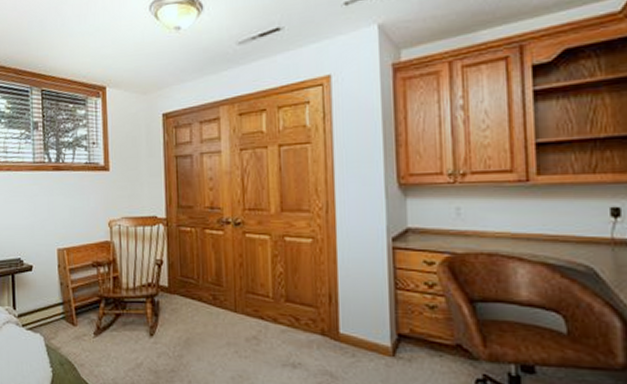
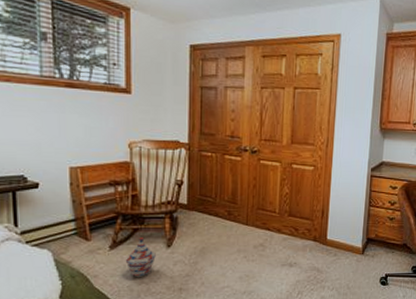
woven basket: none [109,324,139,369] -> present [125,238,156,277]

